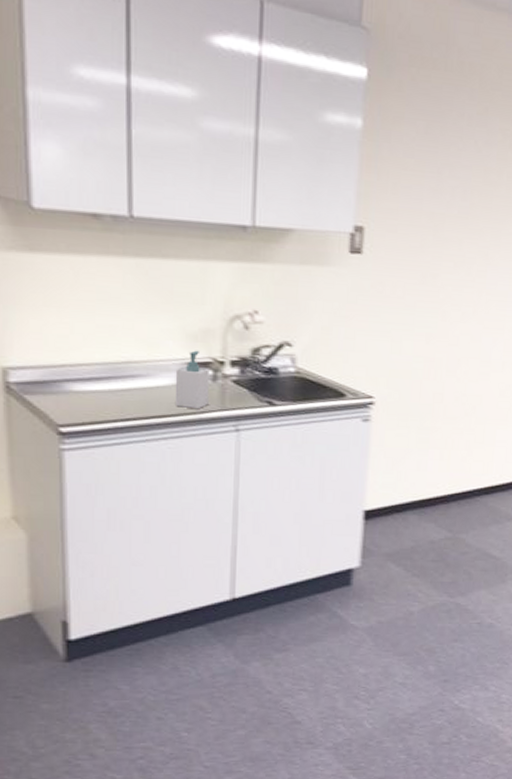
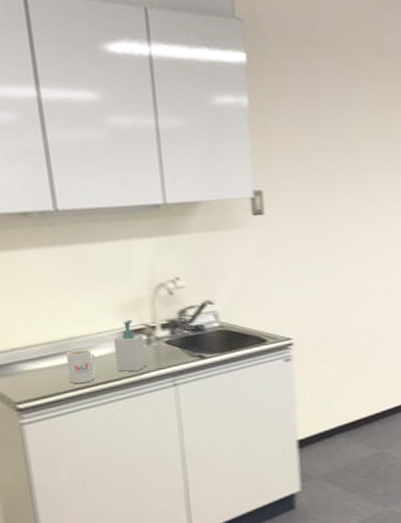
mug: none [121,375,154,415] -> present [66,349,98,384]

